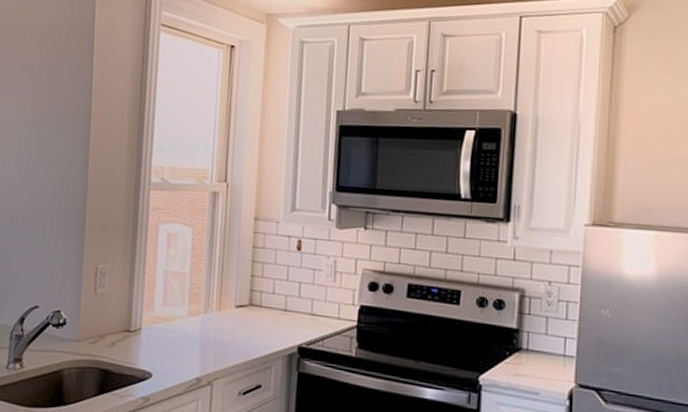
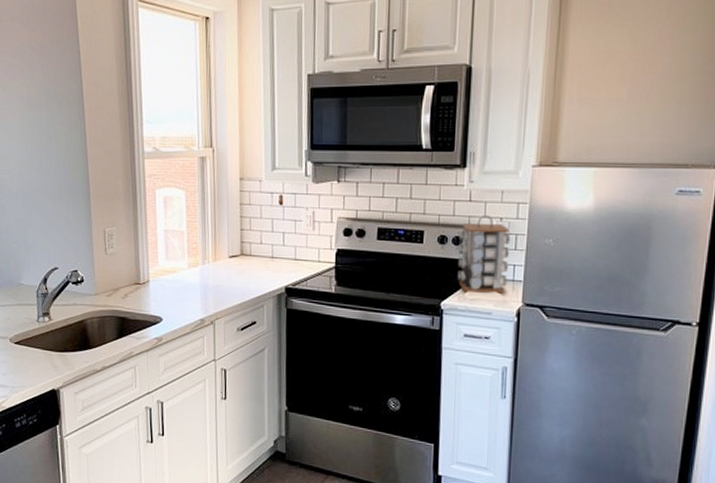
spice rack: none [498,276,561,371] -> present [457,214,511,294]

